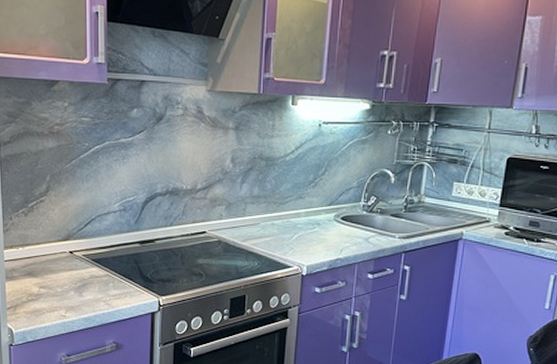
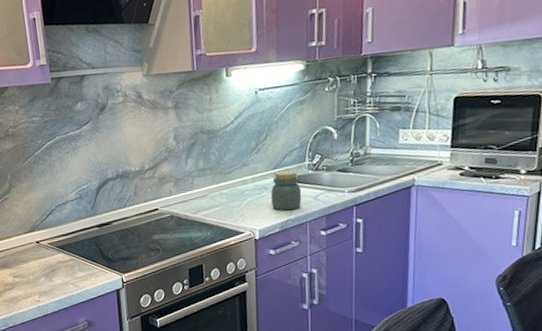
jar: none [322,207,354,250] -> present [270,169,302,211]

